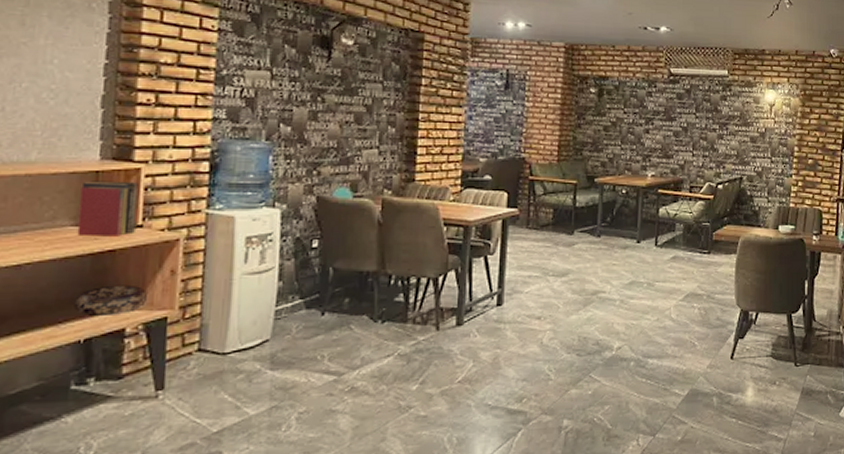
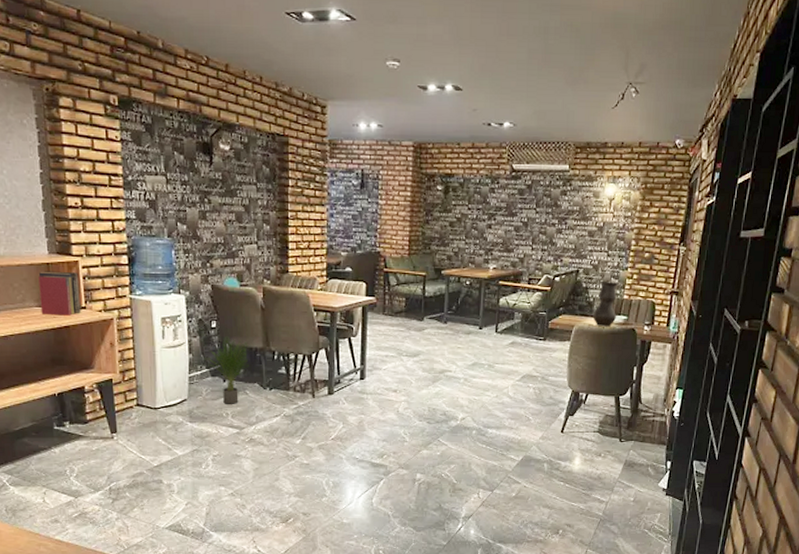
decorative bowl: present [74,286,147,316] -> none [47,354,96,376]
potted plant: none [298,258,357,344] -> present [204,336,248,404]
vase: none [759,188,785,238] -> present [593,280,620,327]

